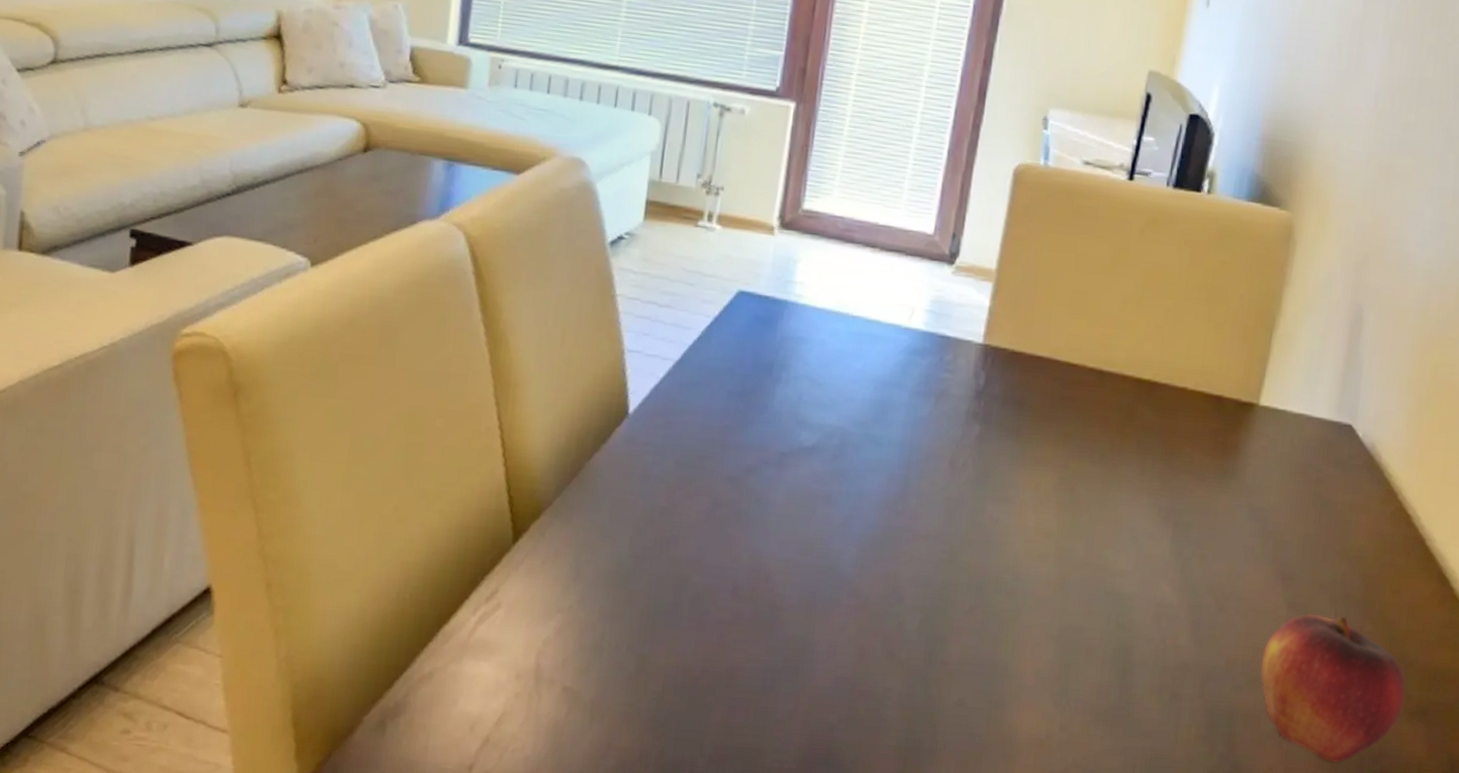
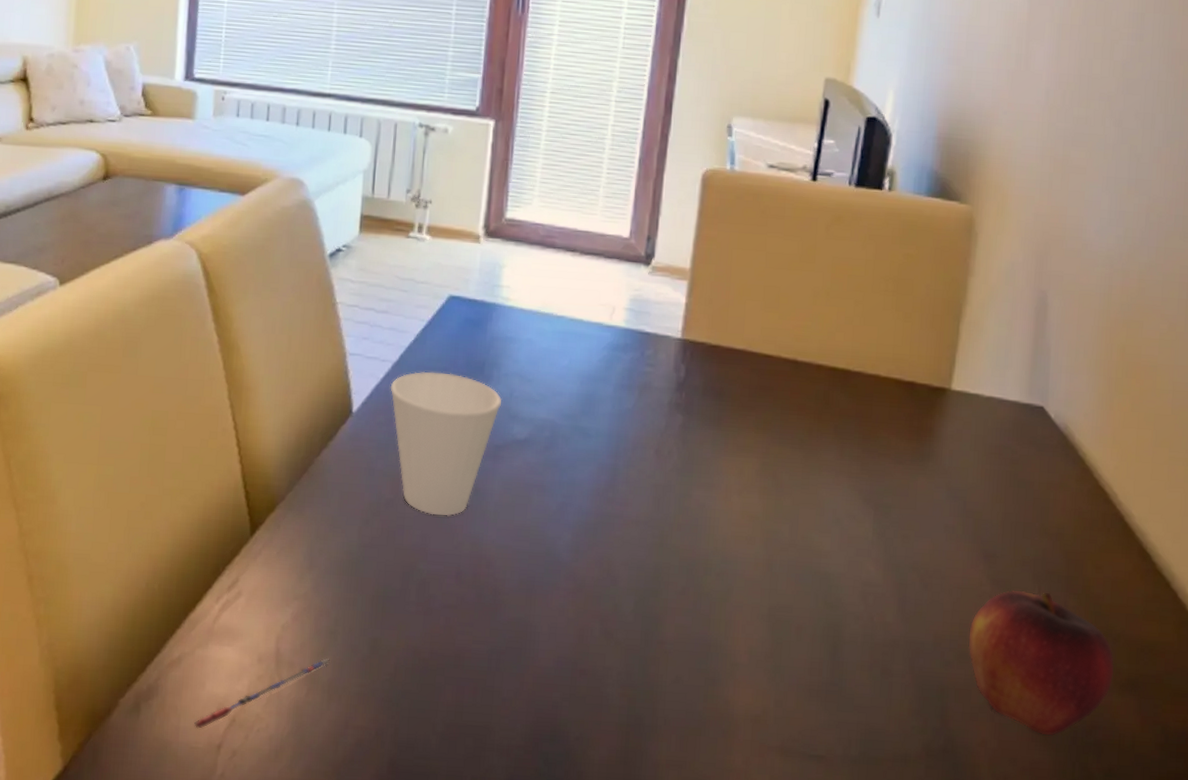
pen: none [444,675,594,749] -> present [194,658,331,729]
cup: none [670,371,790,527] -> present [390,371,503,517]

